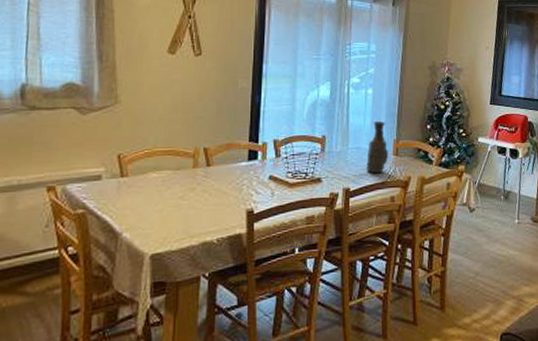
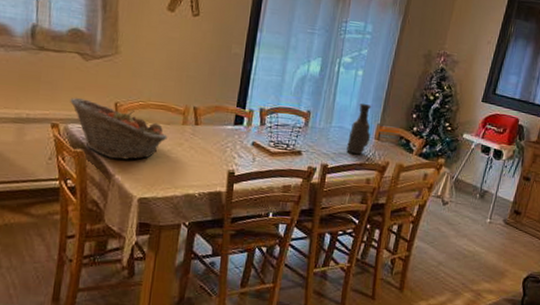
fruit basket: none [67,155,178,216] -> present [70,98,168,160]

